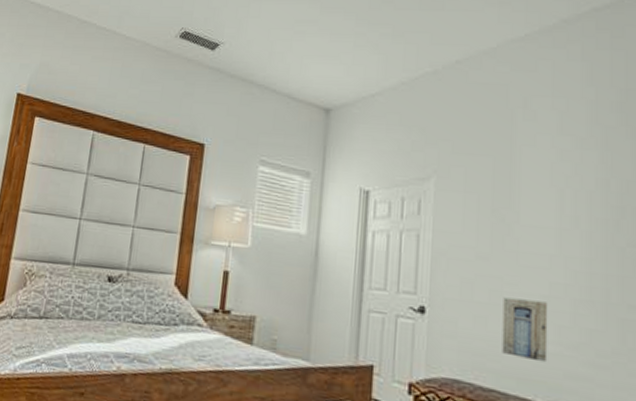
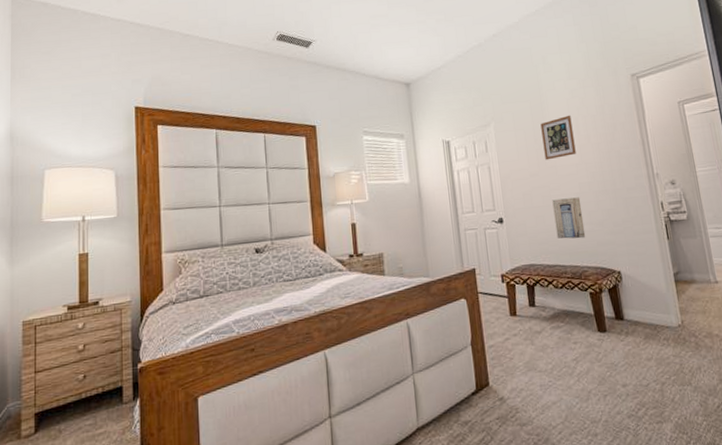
picture frame: none [503,184,554,242] -> present [540,115,576,160]

